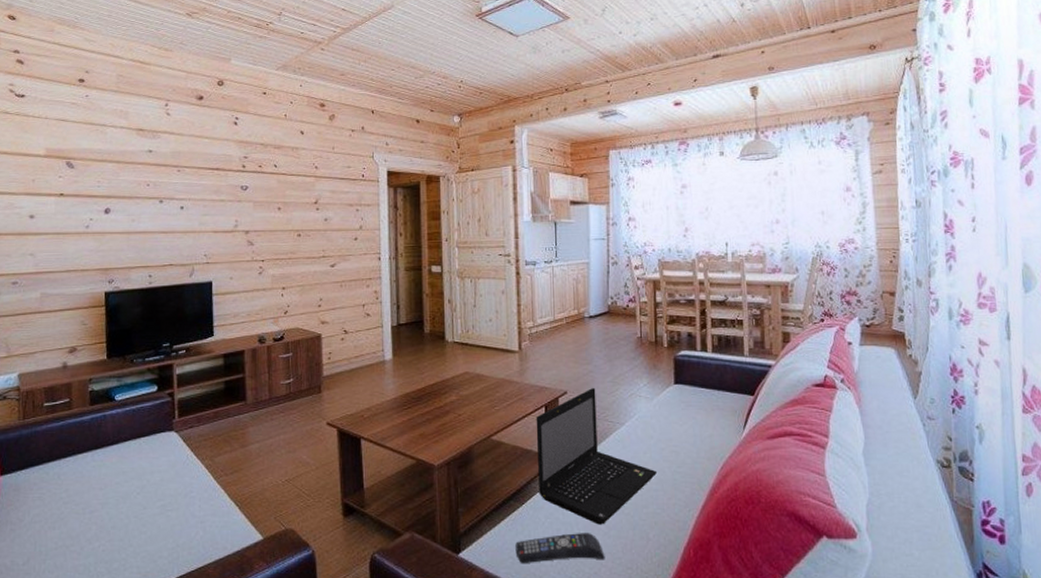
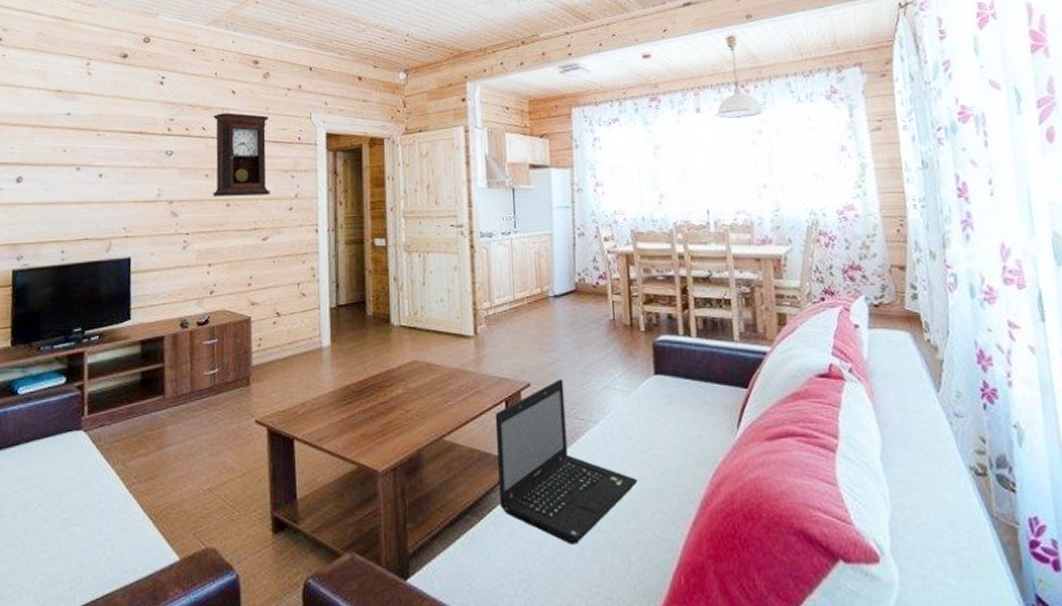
pendulum clock: none [284,151,337,227] -> present [212,112,270,196]
remote control: present [515,533,605,563] -> none [473,555,580,592]

